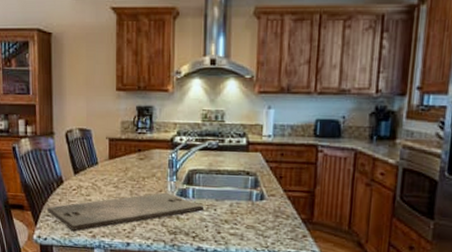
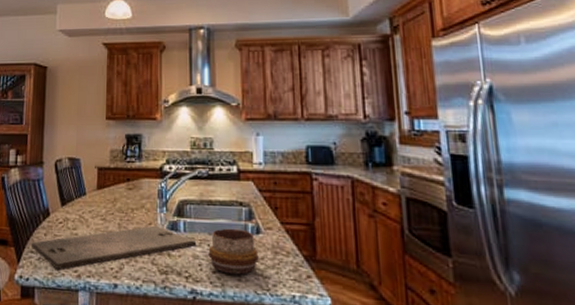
decorative bowl: none [214,195,261,235] -> present [208,228,259,275]

